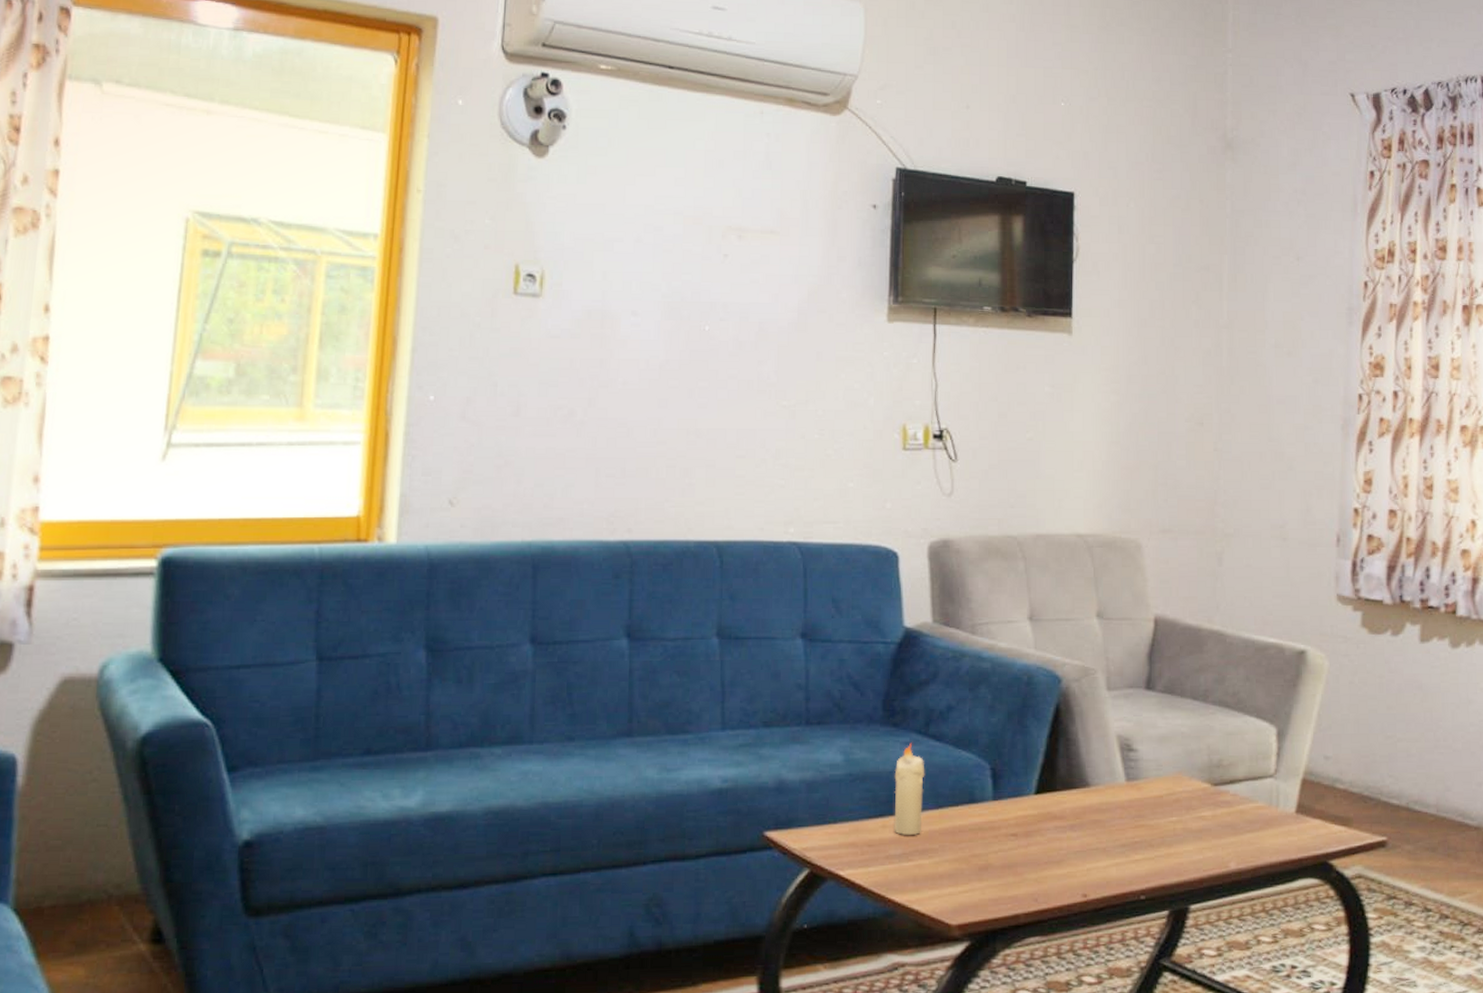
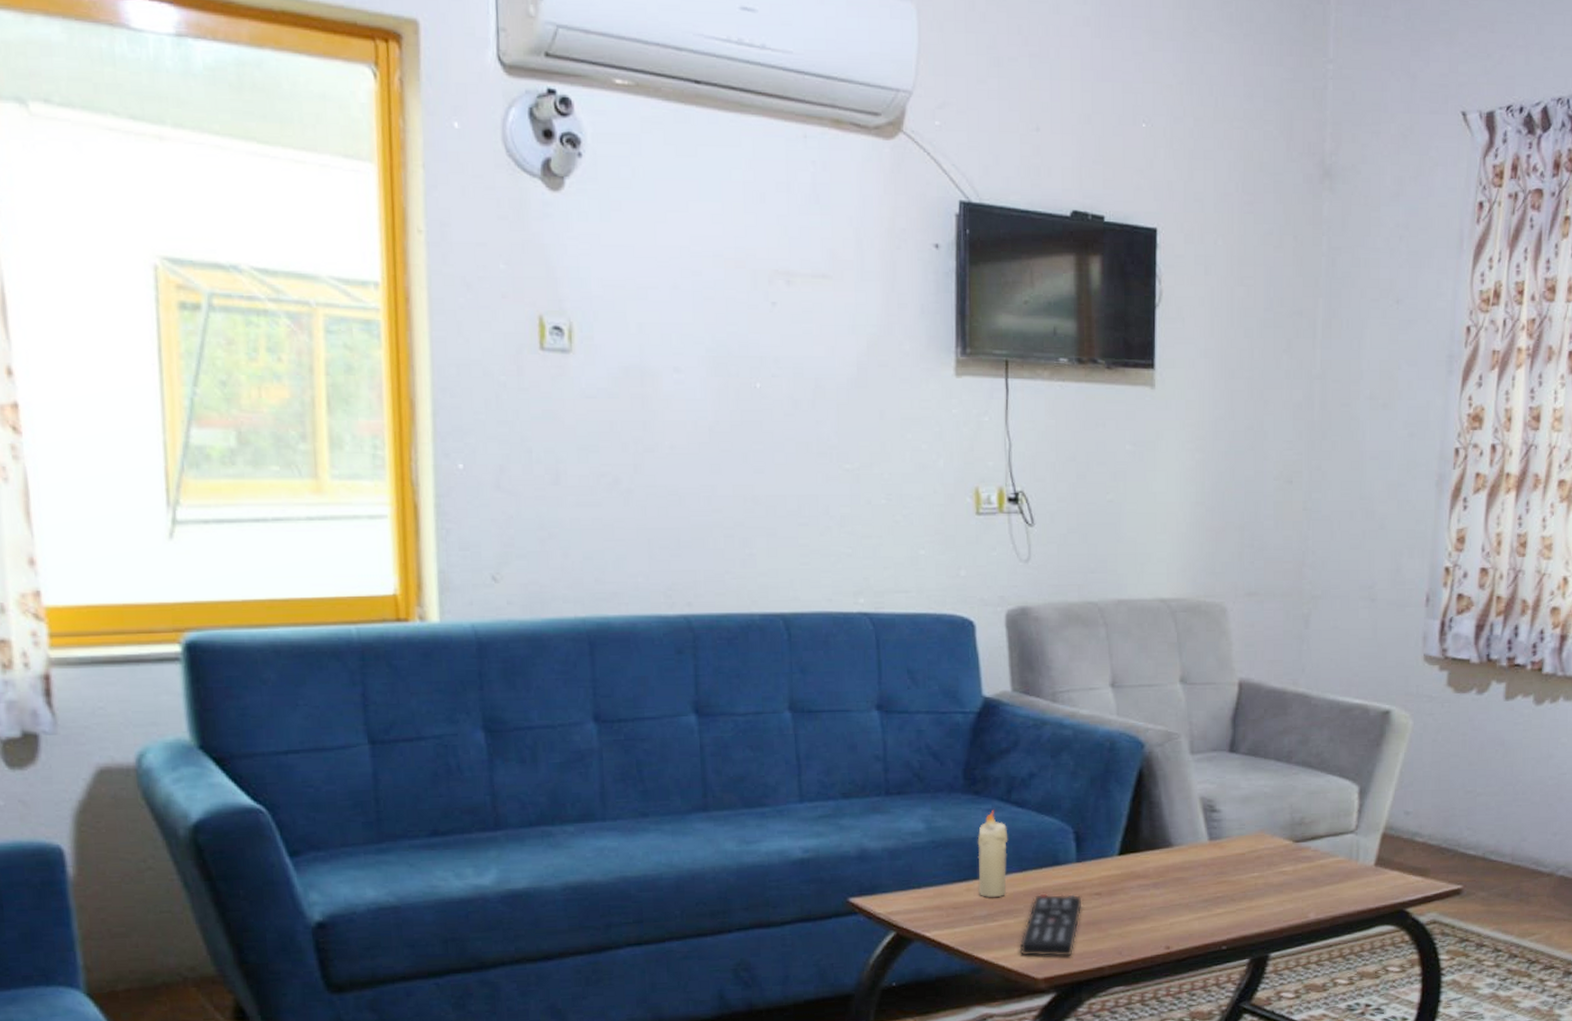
remote control: none [933,832,998,903] -> present [1019,893,1082,957]

